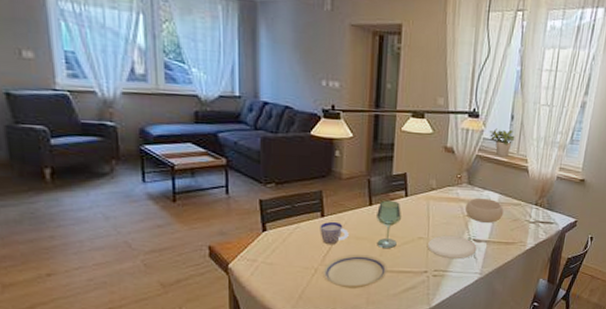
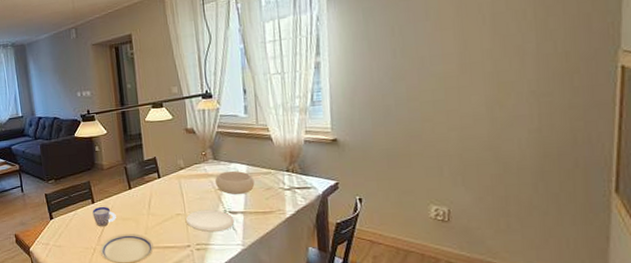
wine glass: present [375,200,401,249] -> none [136,183,158,227]
potted plant: present [489,128,515,157] -> none [224,103,252,129]

